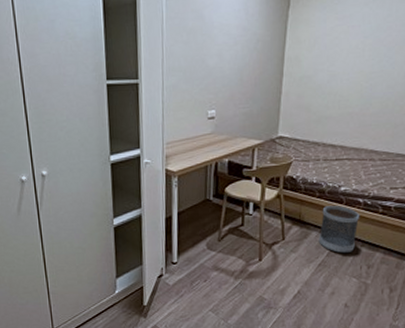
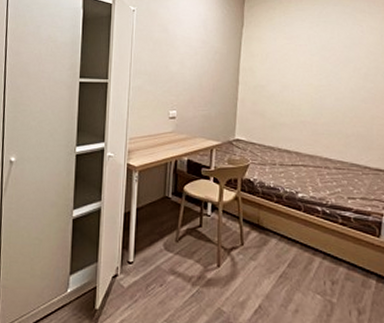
wastebasket: present [318,206,360,254] -> none [278,212,320,266]

